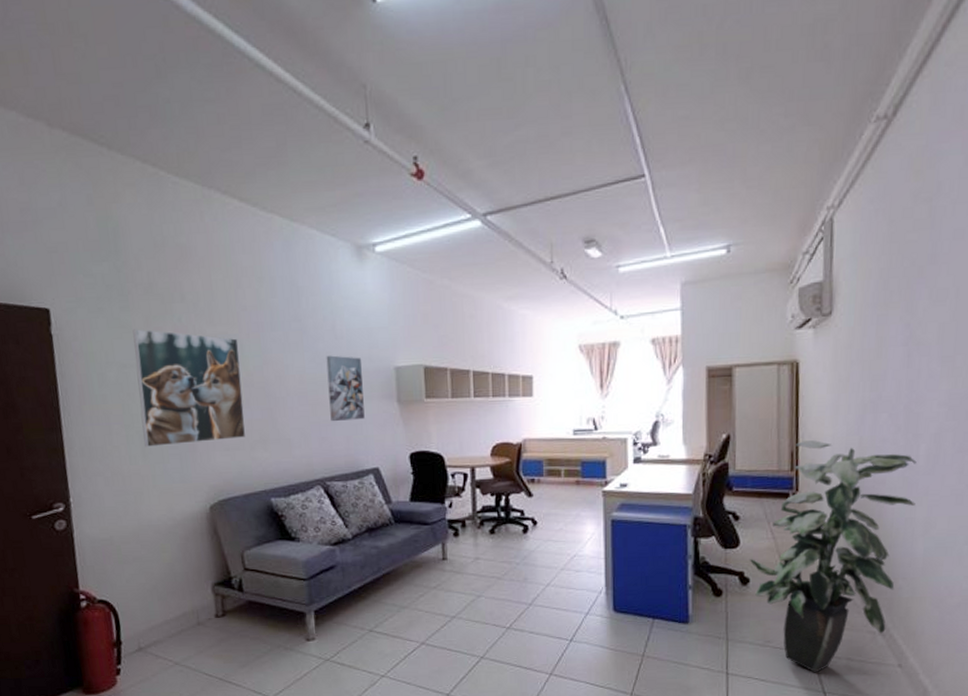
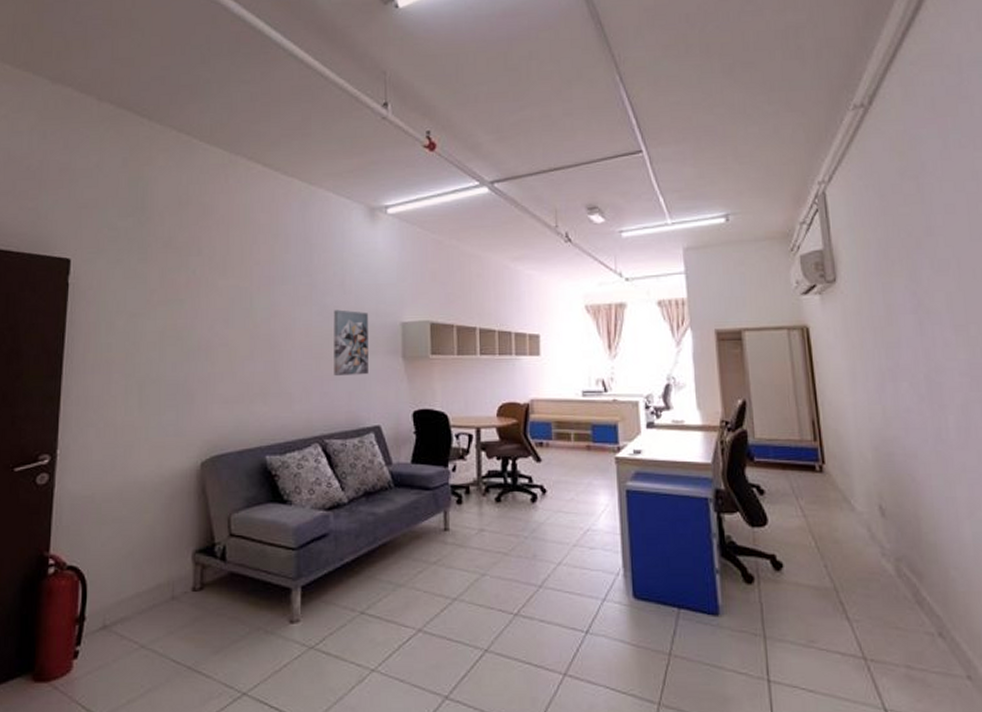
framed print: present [133,329,246,447] -> none [143,280,248,397]
indoor plant: present [749,440,917,673] -> none [780,409,954,684]

